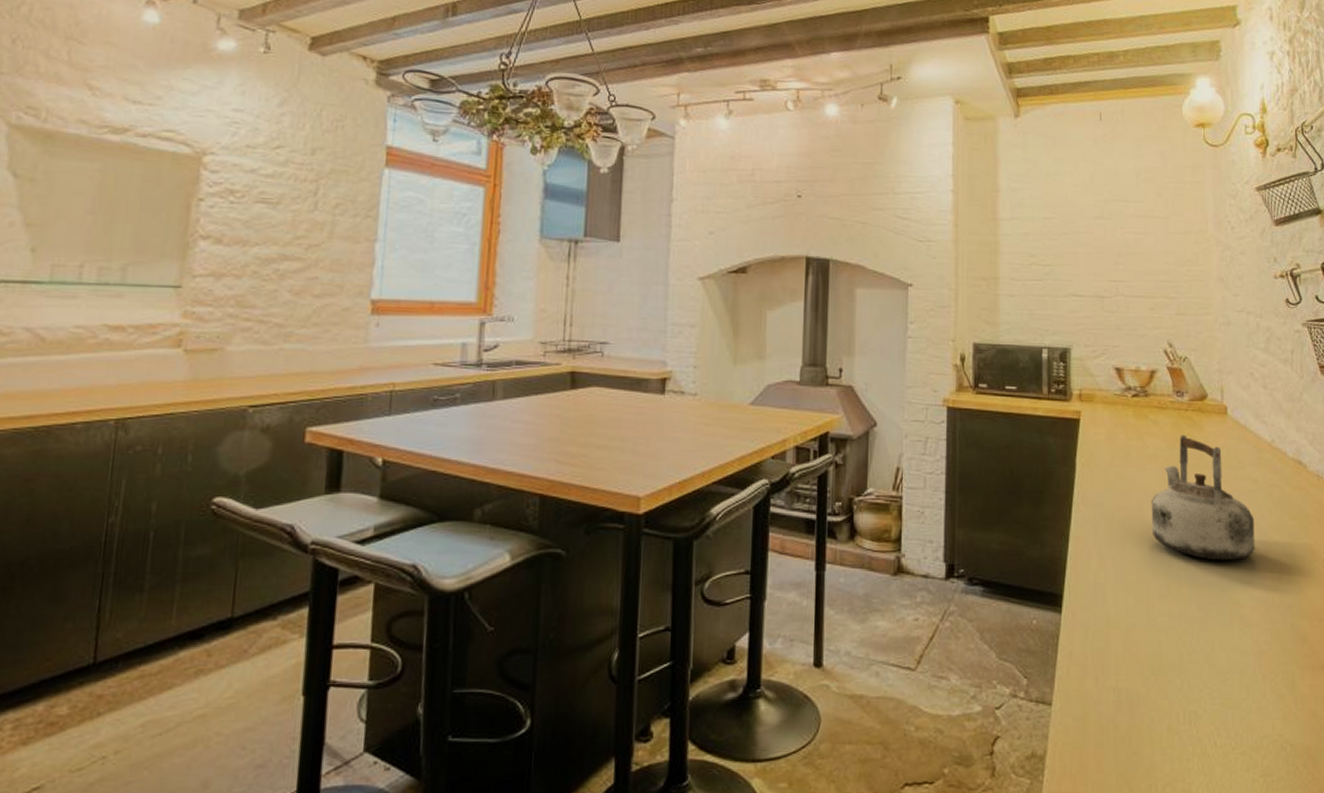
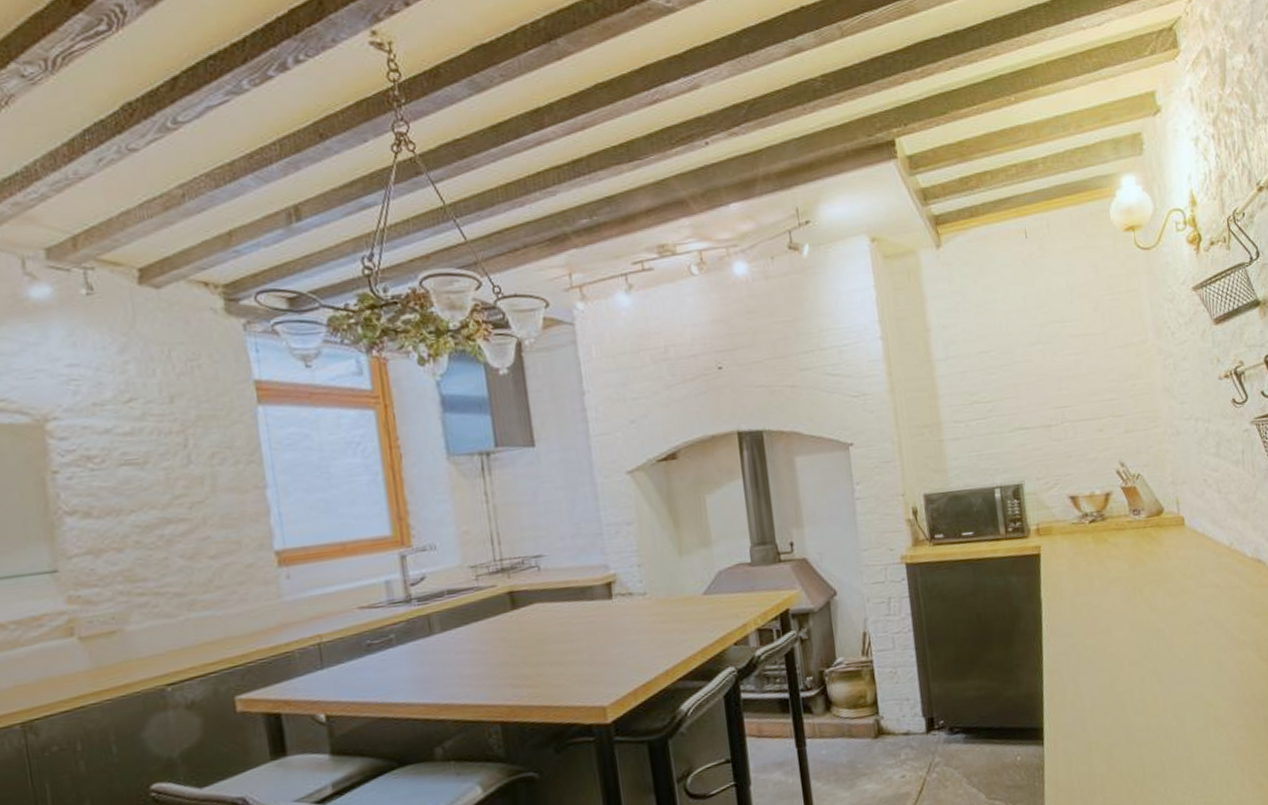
kettle: present [1151,434,1255,561] -> none [1119,552,1223,670]

